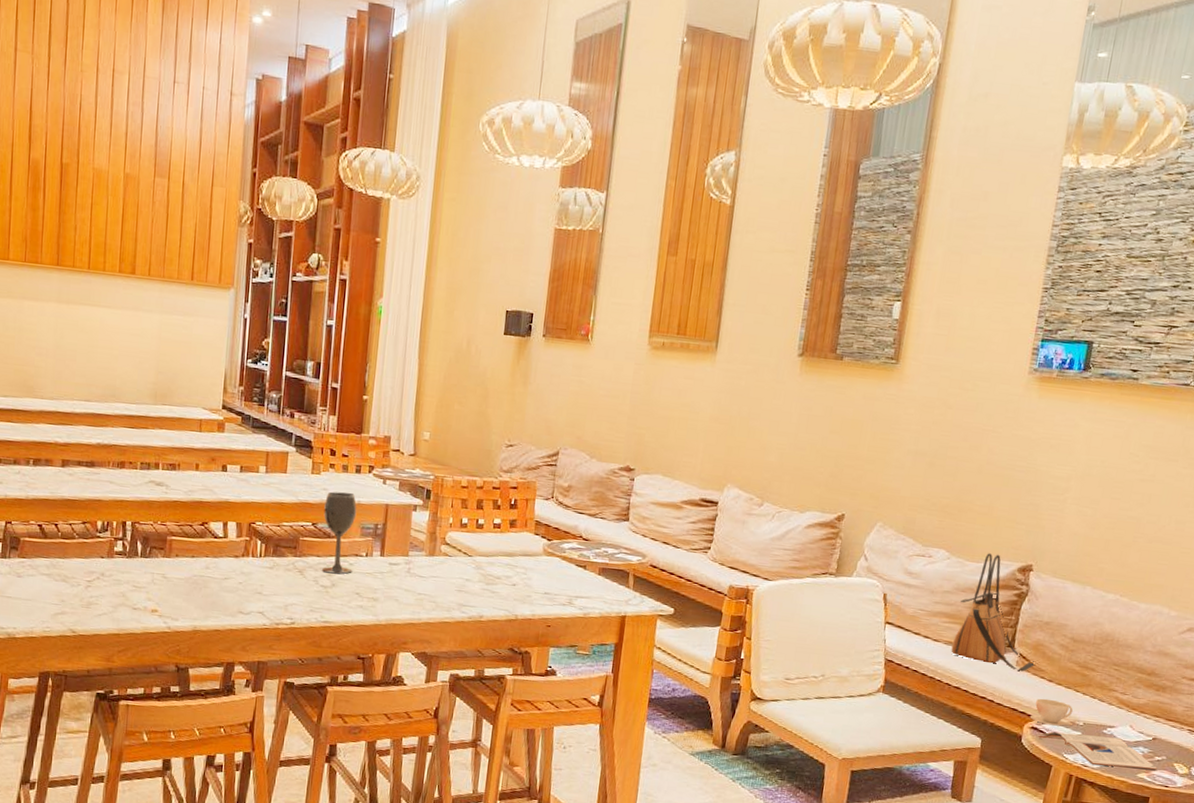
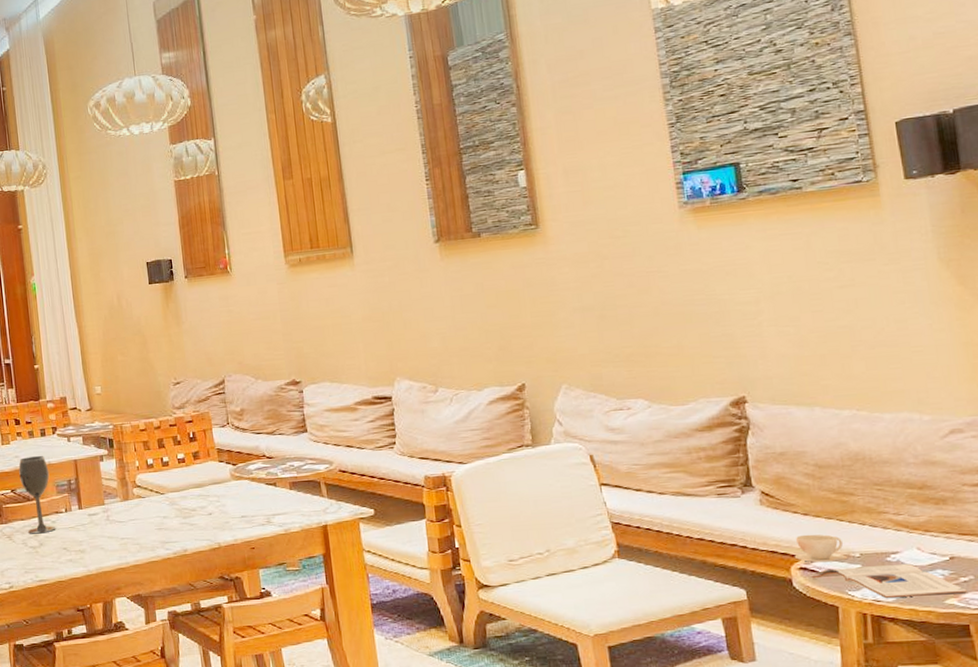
tote bag: present [951,553,1036,672] -> none [676,392,783,510]

